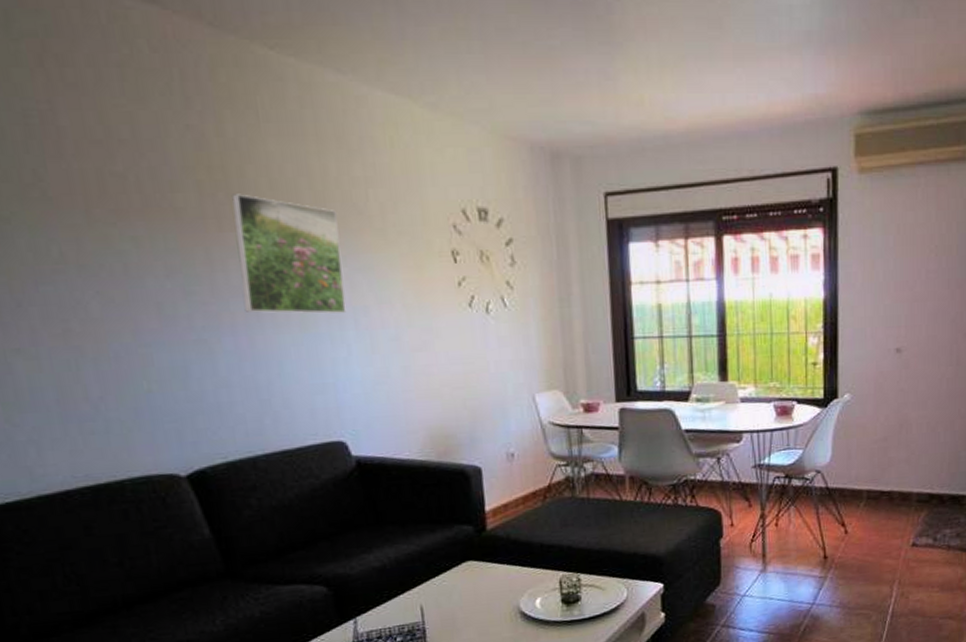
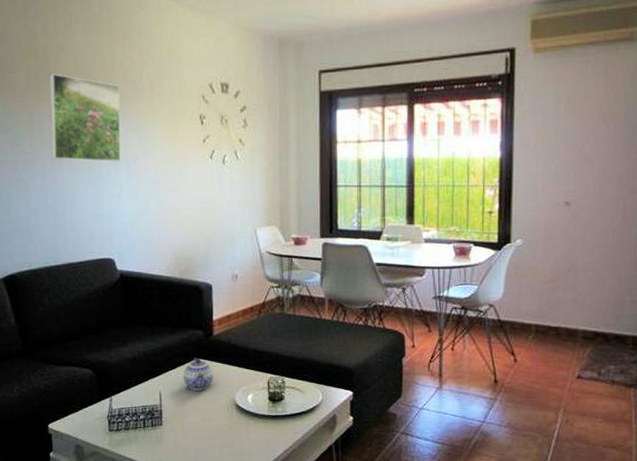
teapot: none [451,559,491,600] -> present [183,357,214,390]

